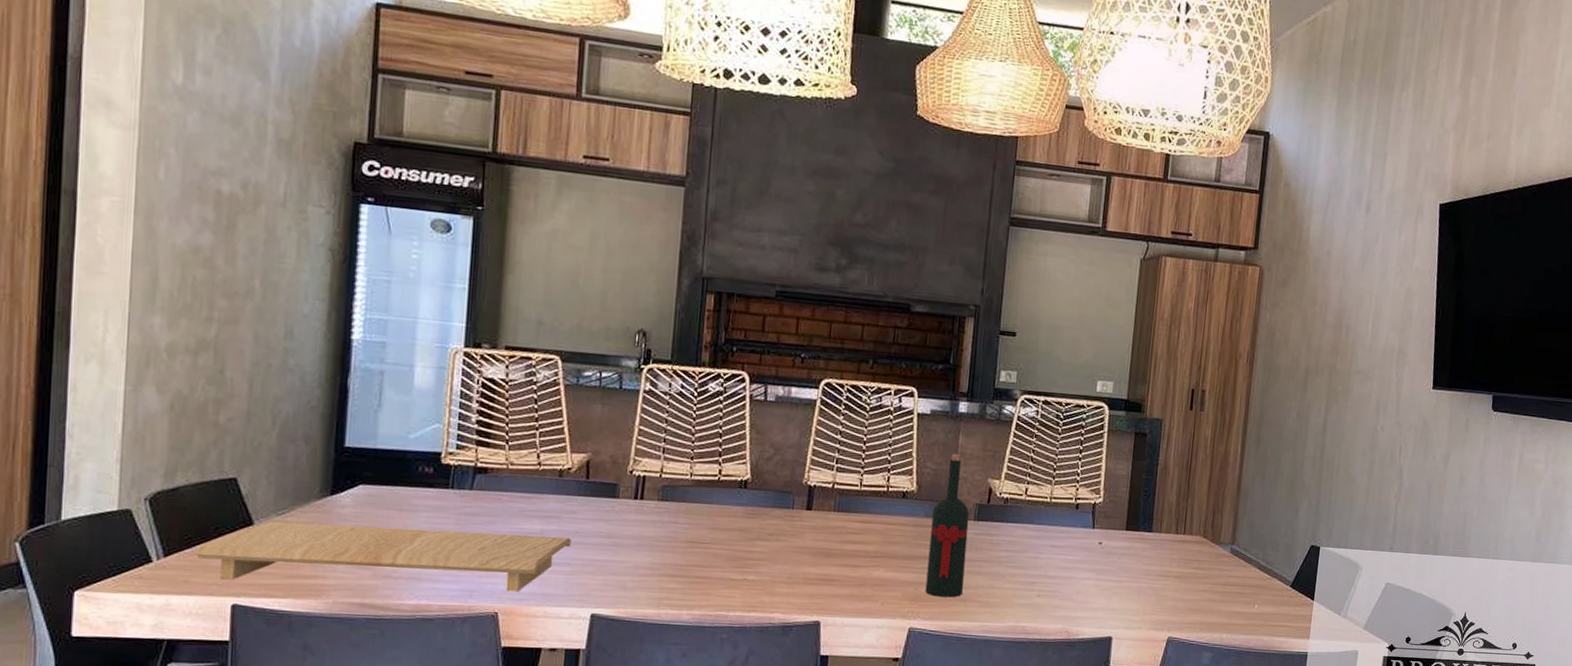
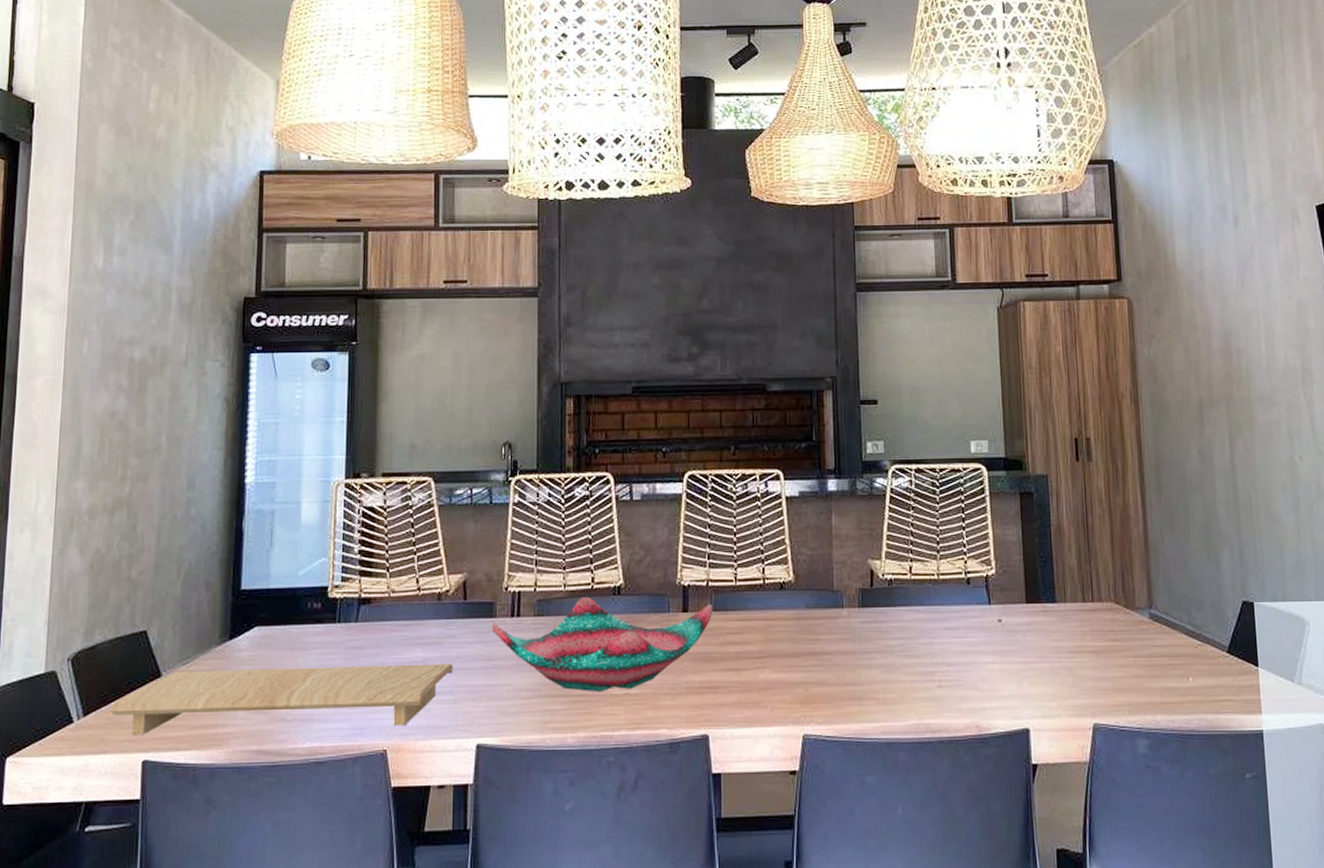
decorative bowl: none [614,487,836,576] -> present [493,597,712,692]
wine bottle: present [925,453,970,598] -> none [813,535,857,697]

